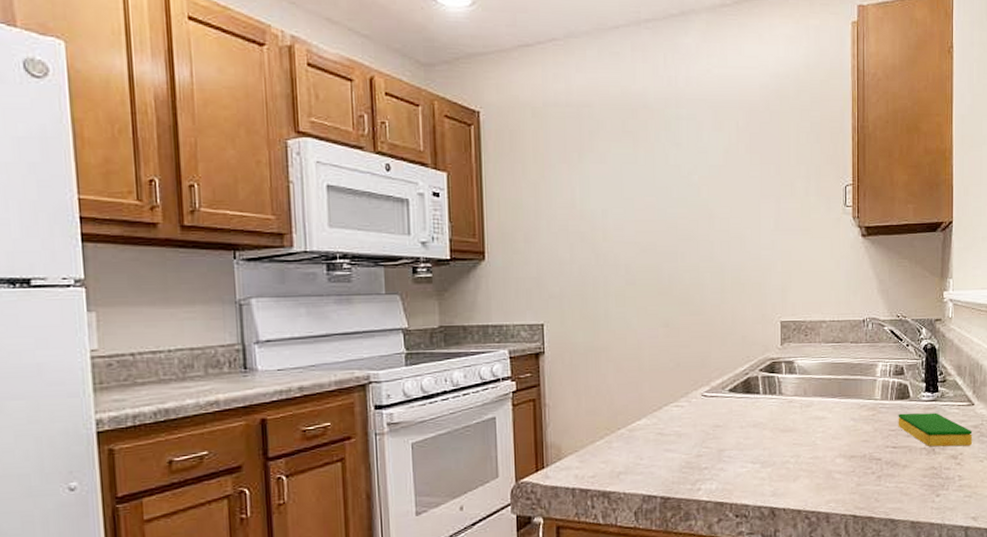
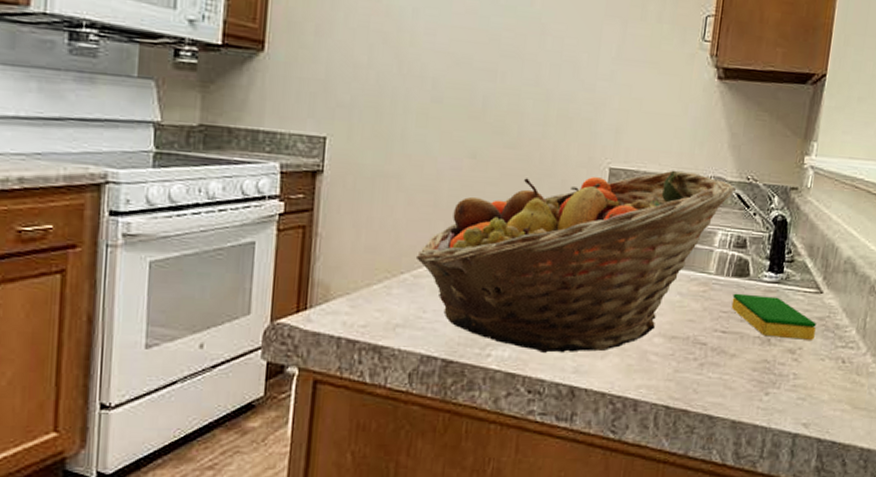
fruit basket: none [628,316,890,482] -> present [415,170,737,353]

